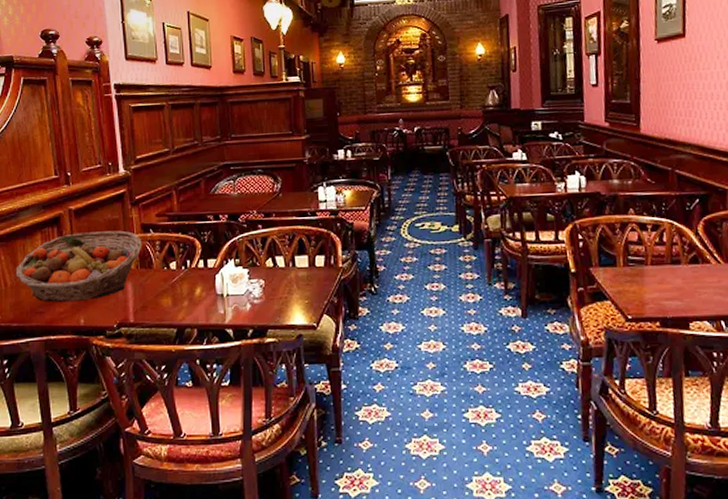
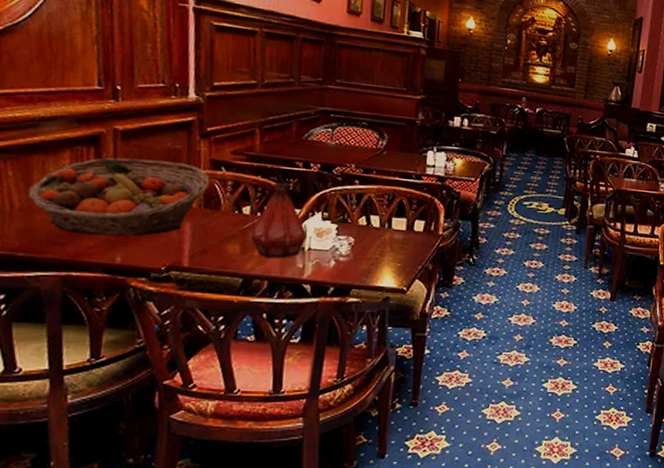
bottle: none [178,235,225,308] -> present [250,182,308,259]

